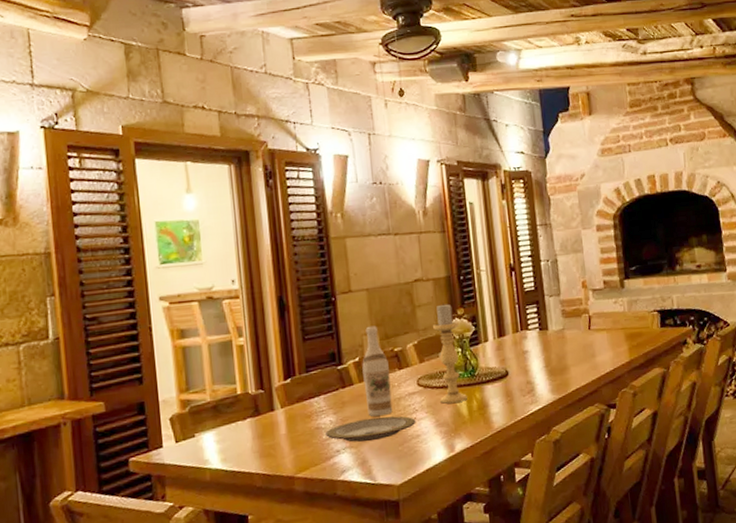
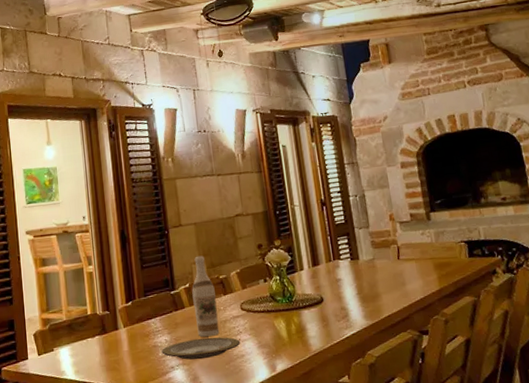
candle holder: present [433,303,467,404] -> none [253,235,286,327]

